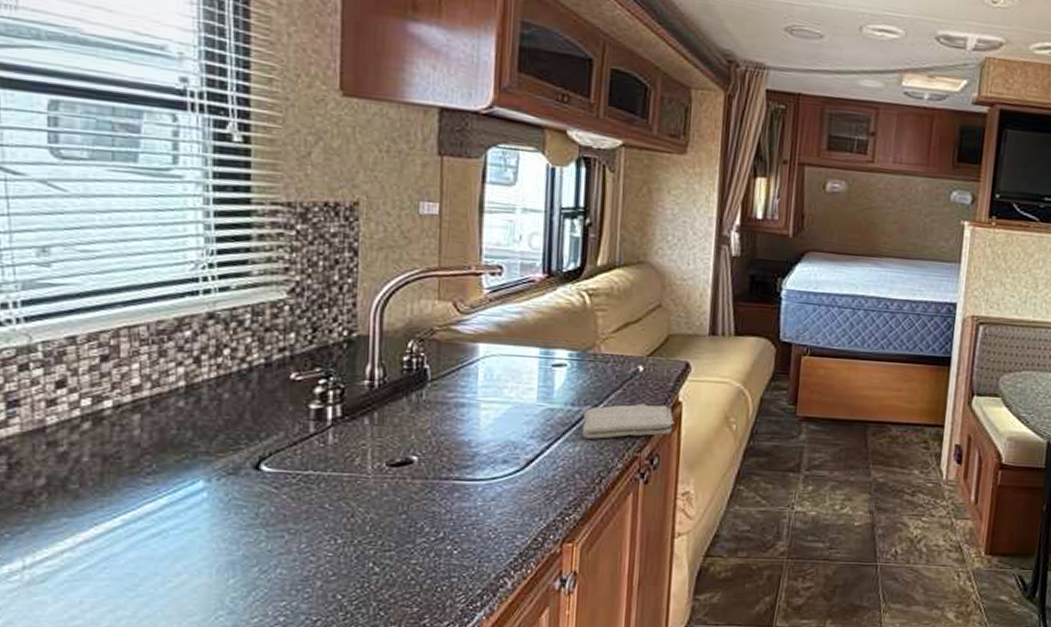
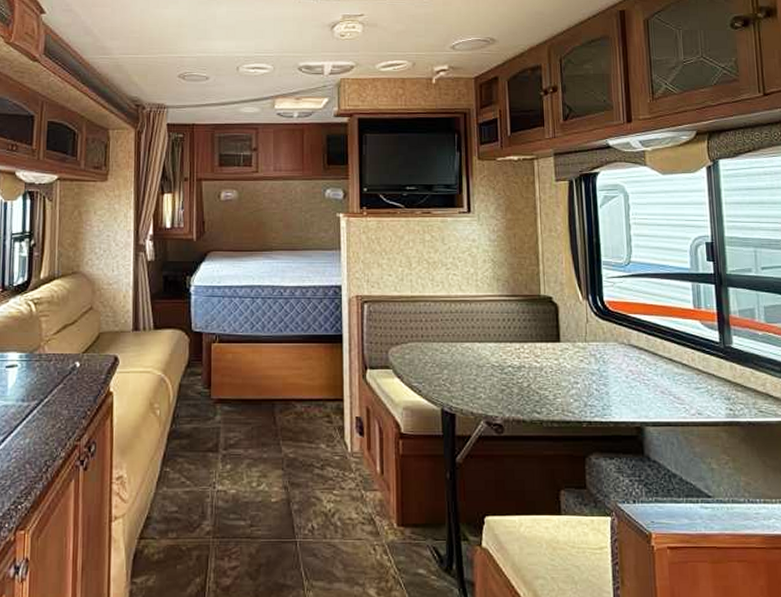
washcloth: present [581,403,675,439] -> none [30,396,108,431]

